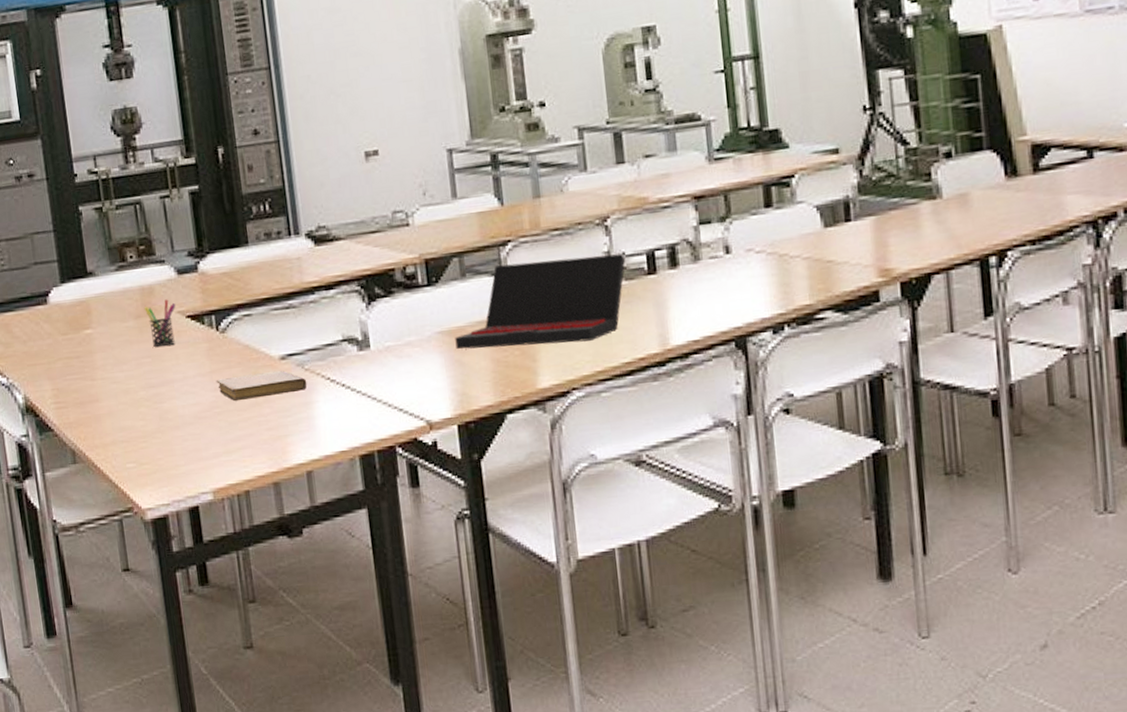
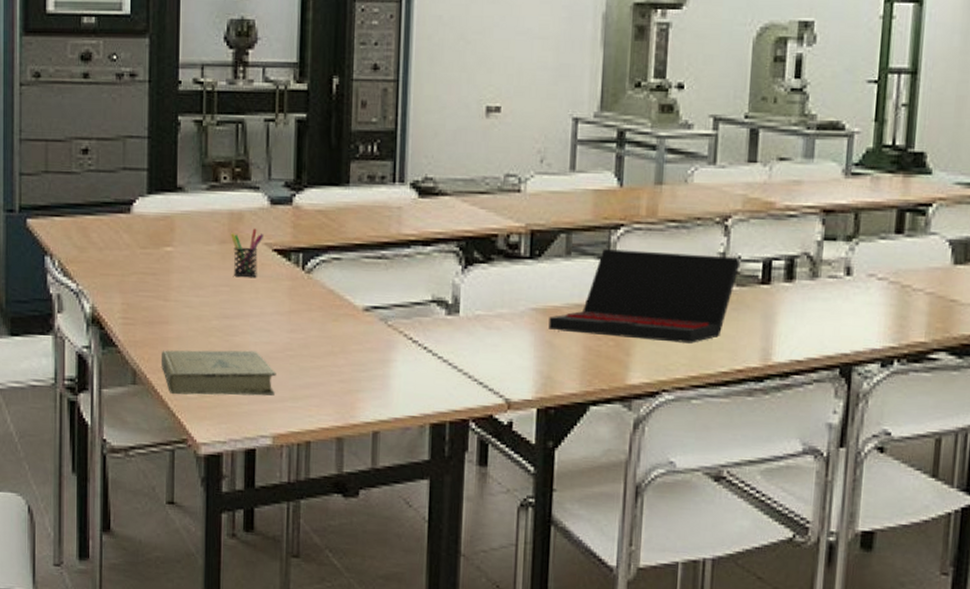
book: none [96,413,209,467] -> present [160,350,276,396]
notebook: present [216,370,307,402] -> none [293,321,388,348]

